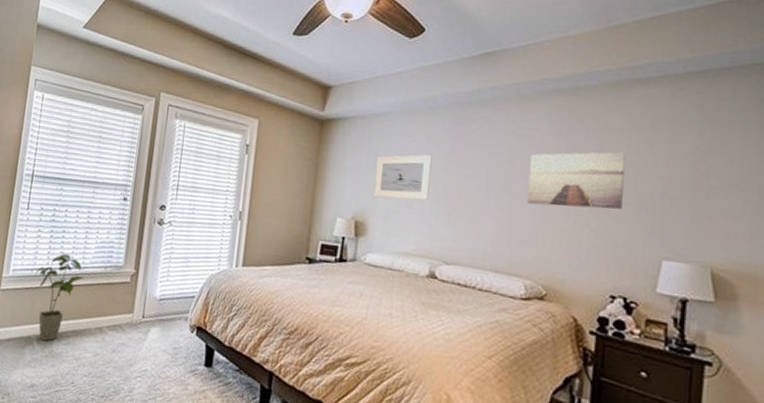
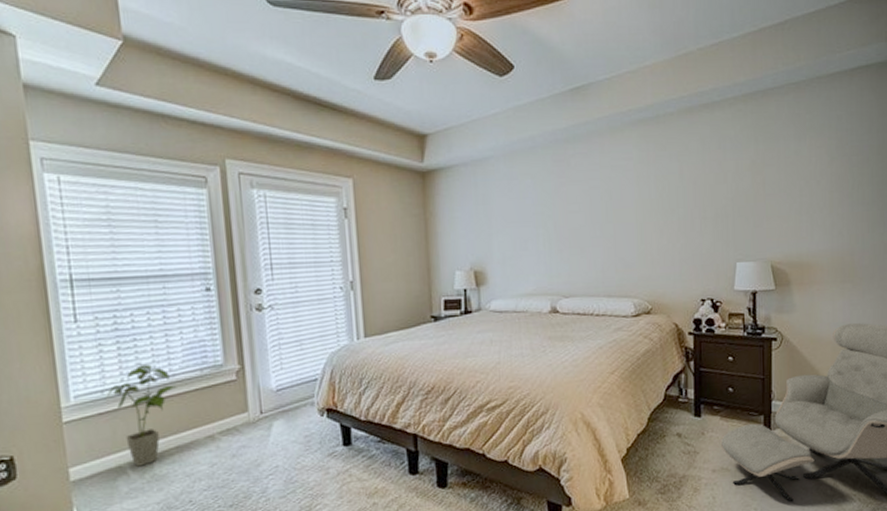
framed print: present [374,155,432,201] -> none [486,196,541,244]
wall art: present [527,151,625,209] -> none [626,172,703,230]

